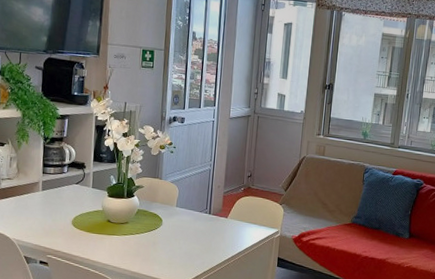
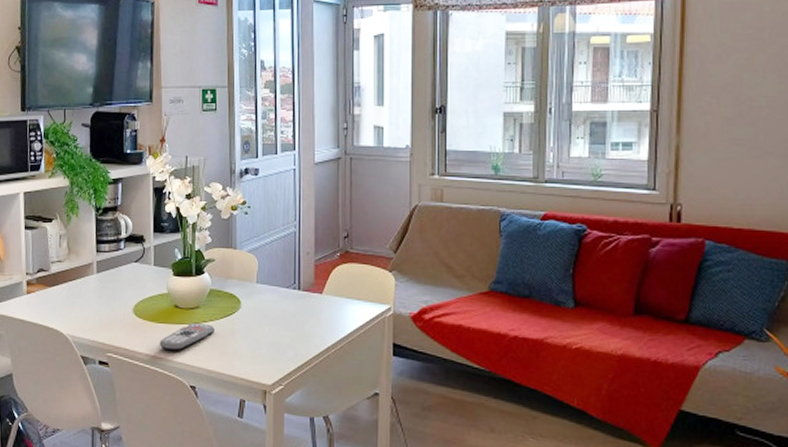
remote control: none [92,235,140,256] -> present [159,323,215,351]

